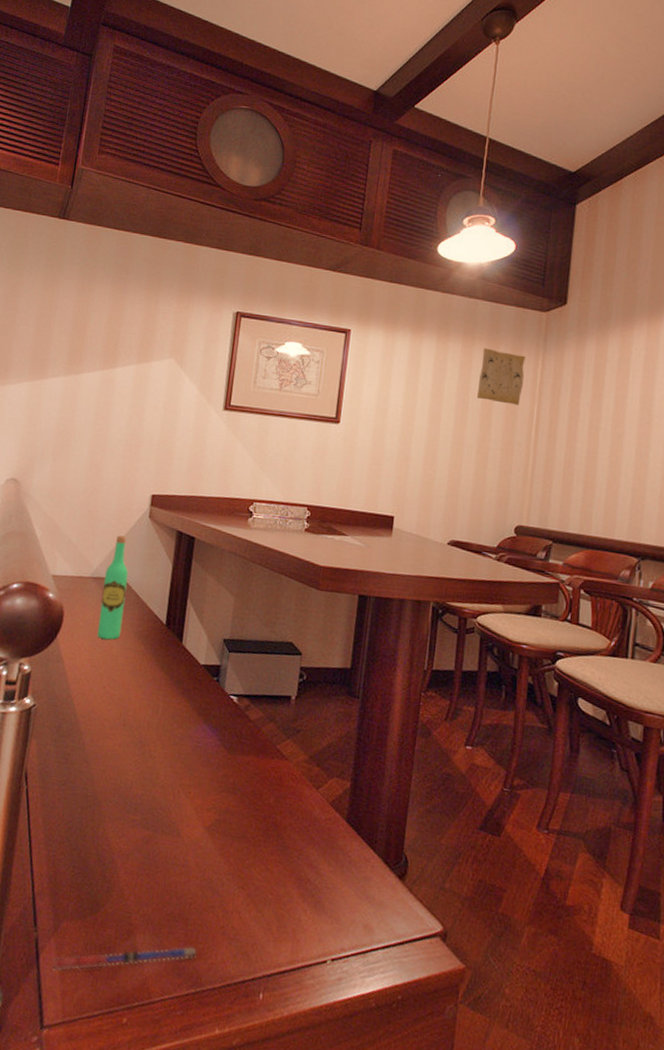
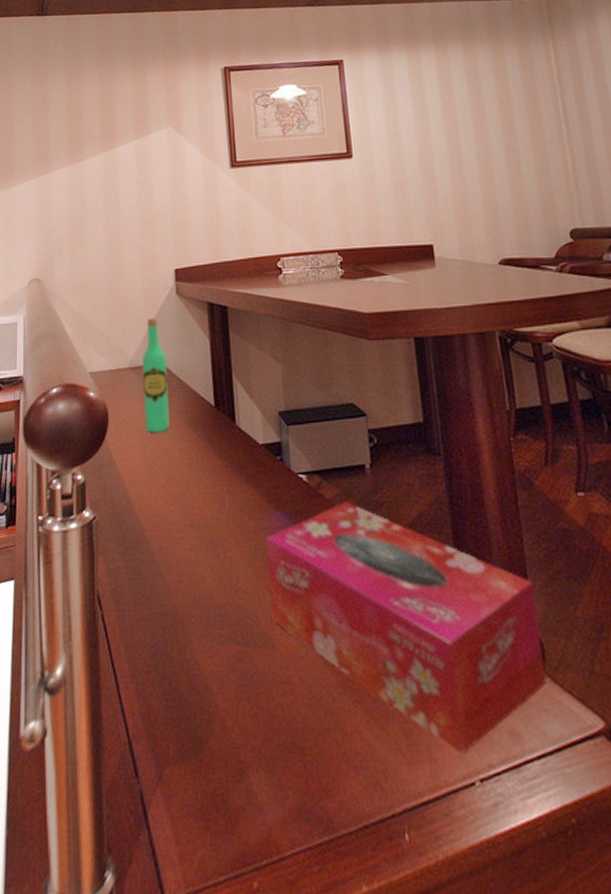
pen: present [53,946,197,972] -> none [162,781,322,830]
tissue box: none [181,724,413,938] -> present [265,502,547,754]
map: present [477,347,526,405] -> none [486,47,541,103]

